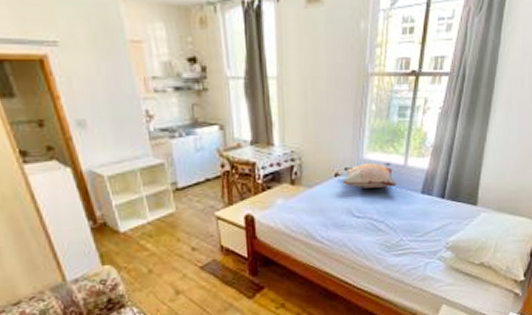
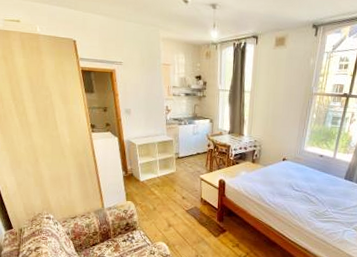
decorative pillow: present [343,164,397,188] -> none [289,154,327,172]

